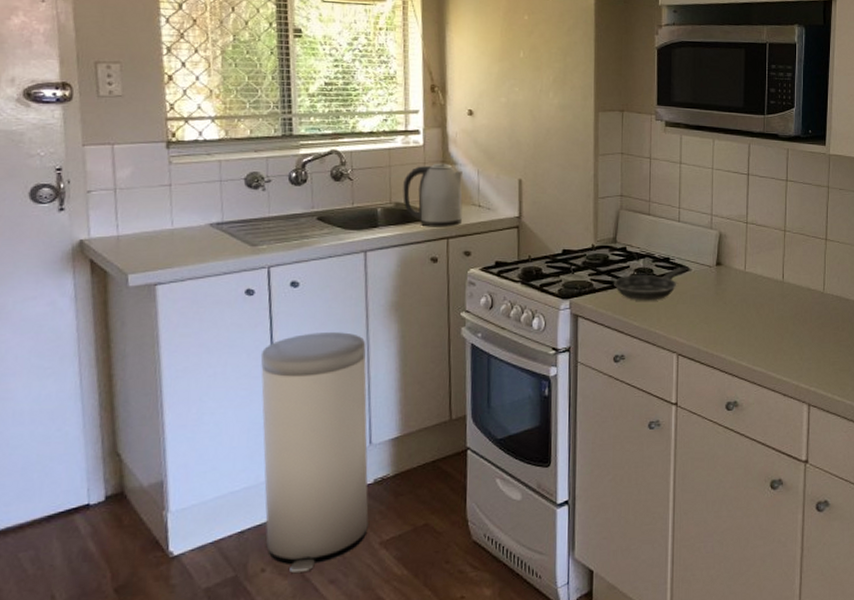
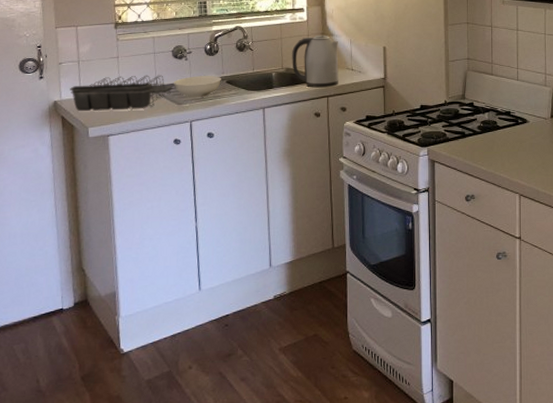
dish rack: none [102,208,247,254] -> present [70,75,174,112]
bowl: none [245,210,310,238] -> present [173,76,221,98]
pedal bin: present [260,332,369,574] -> none [185,174,270,372]
frying pan: present [614,266,690,301] -> none [464,119,528,149]

